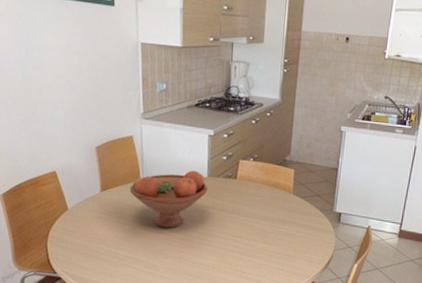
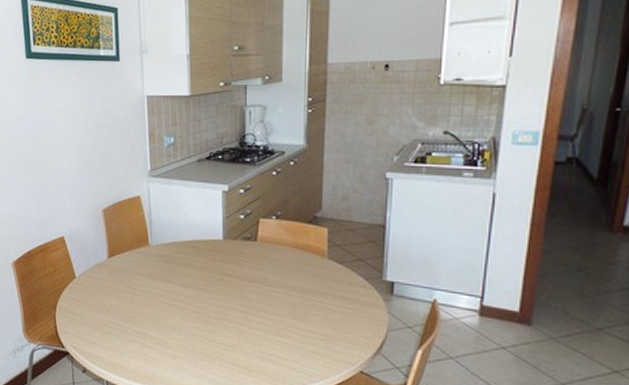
fruit bowl: present [129,170,208,228] -> none [138,232,224,300]

